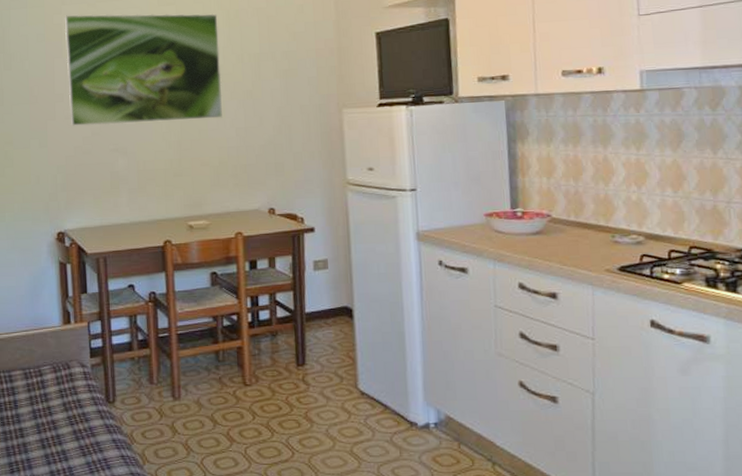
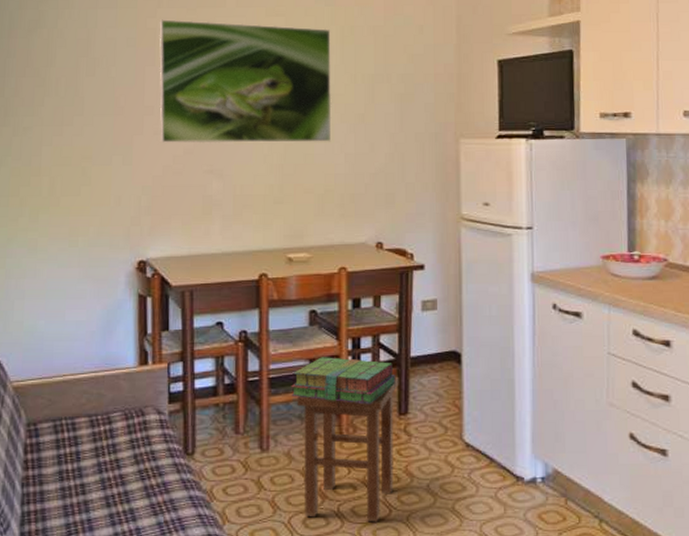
stack of books: none [197,314,292,357] -> present [291,357,395,405]
stool: none [204,330,296,464] -> present [297,376,399,522]

